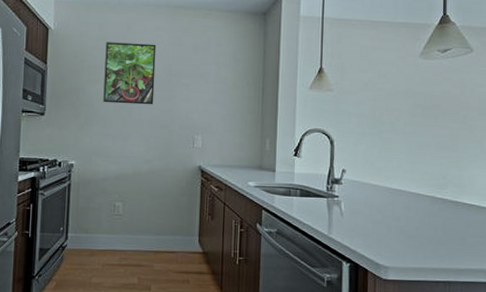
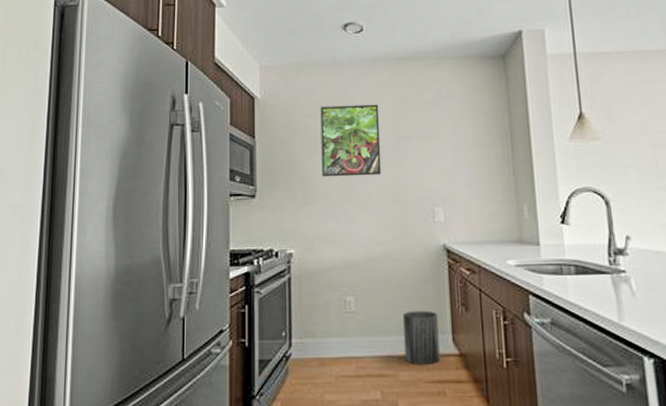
trash can: none [159,216,189,259] -> present [402,310,440,364]

